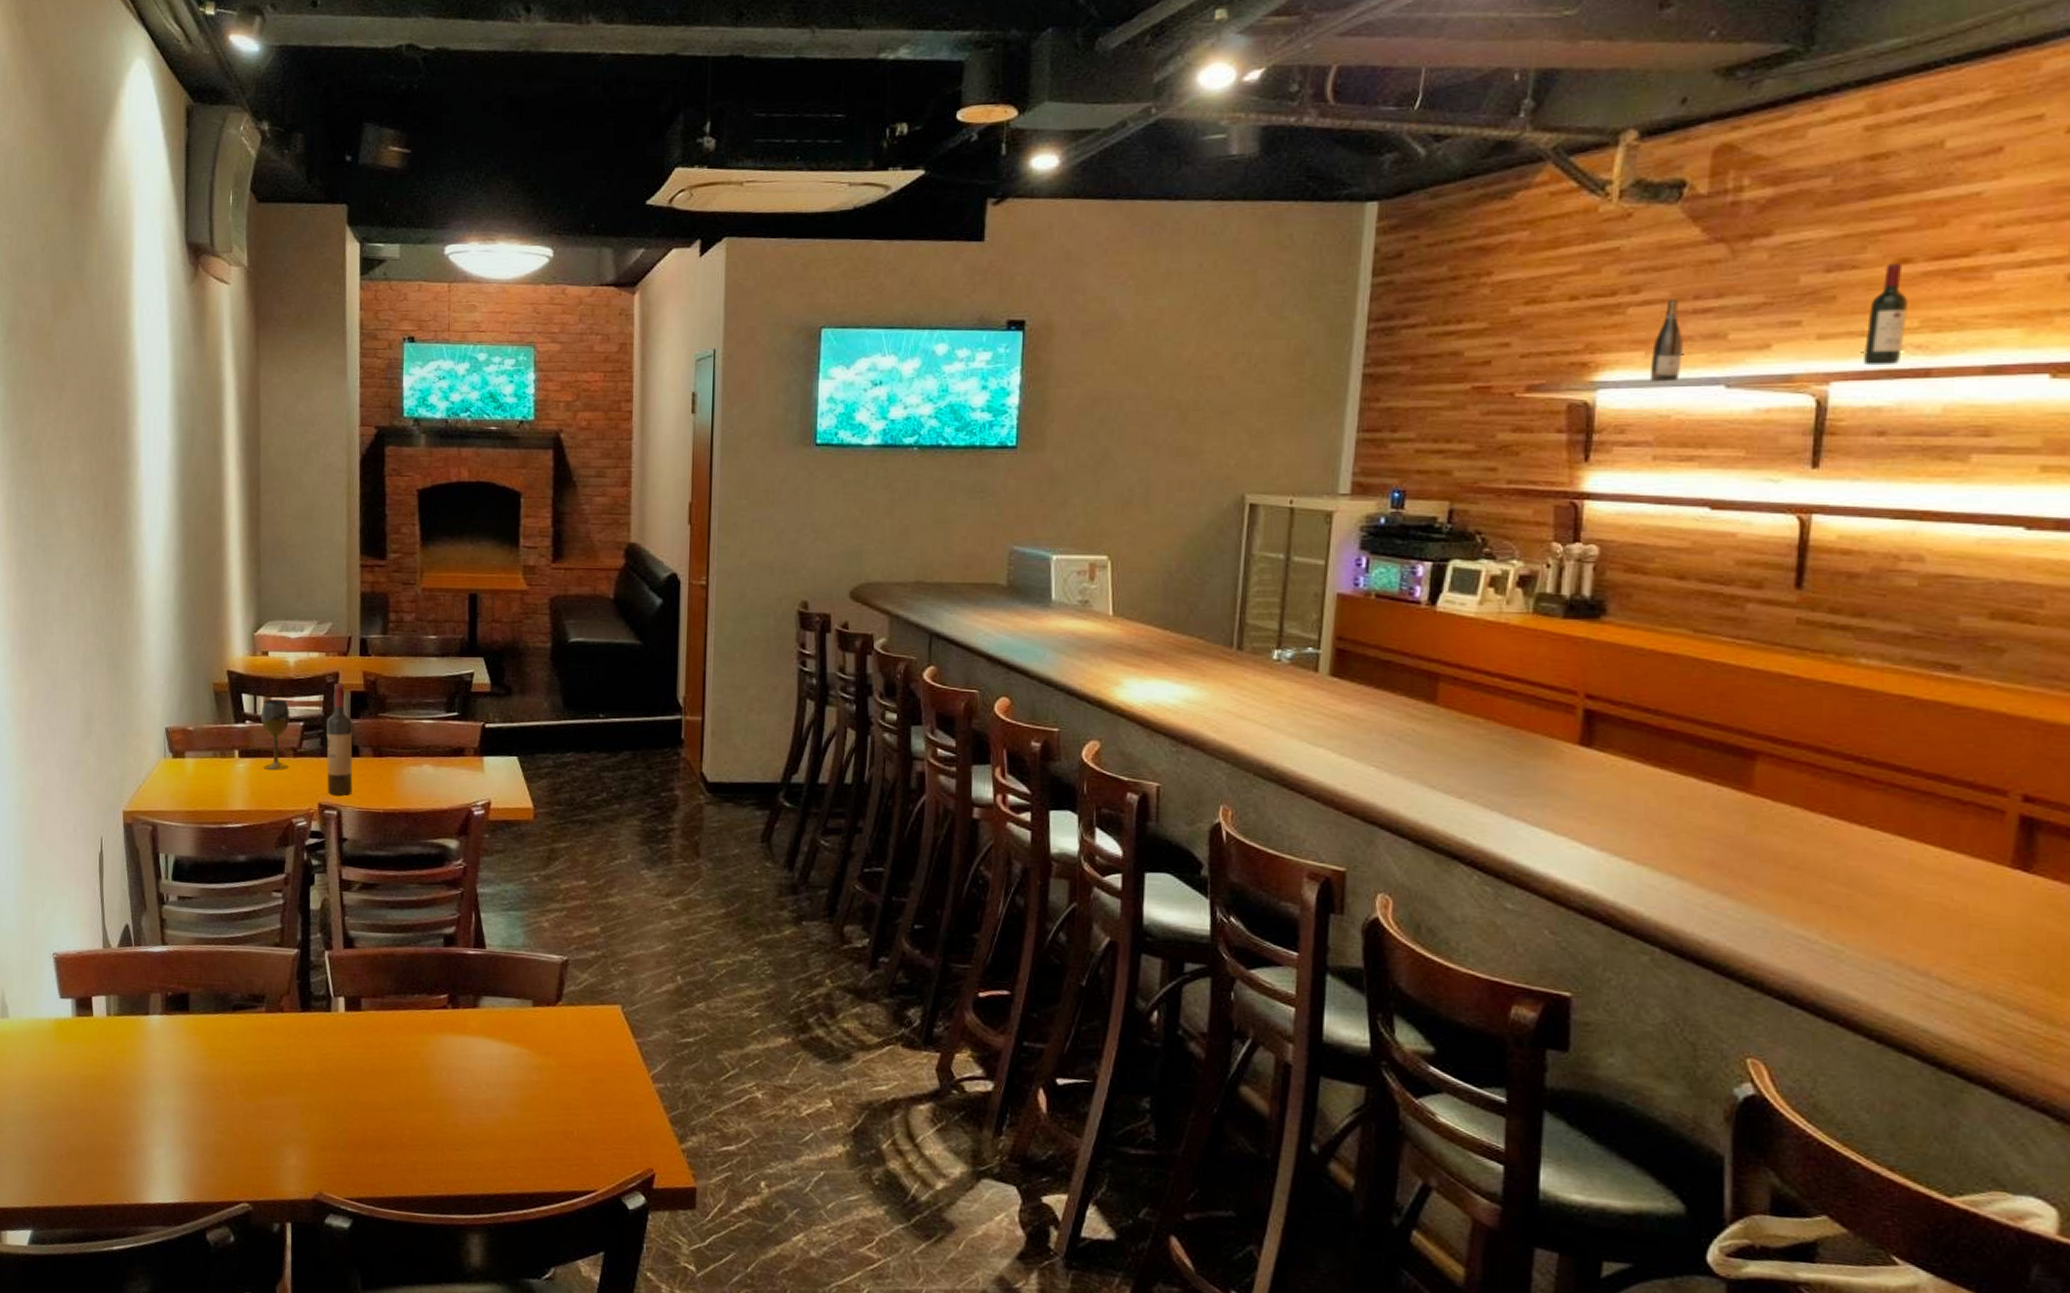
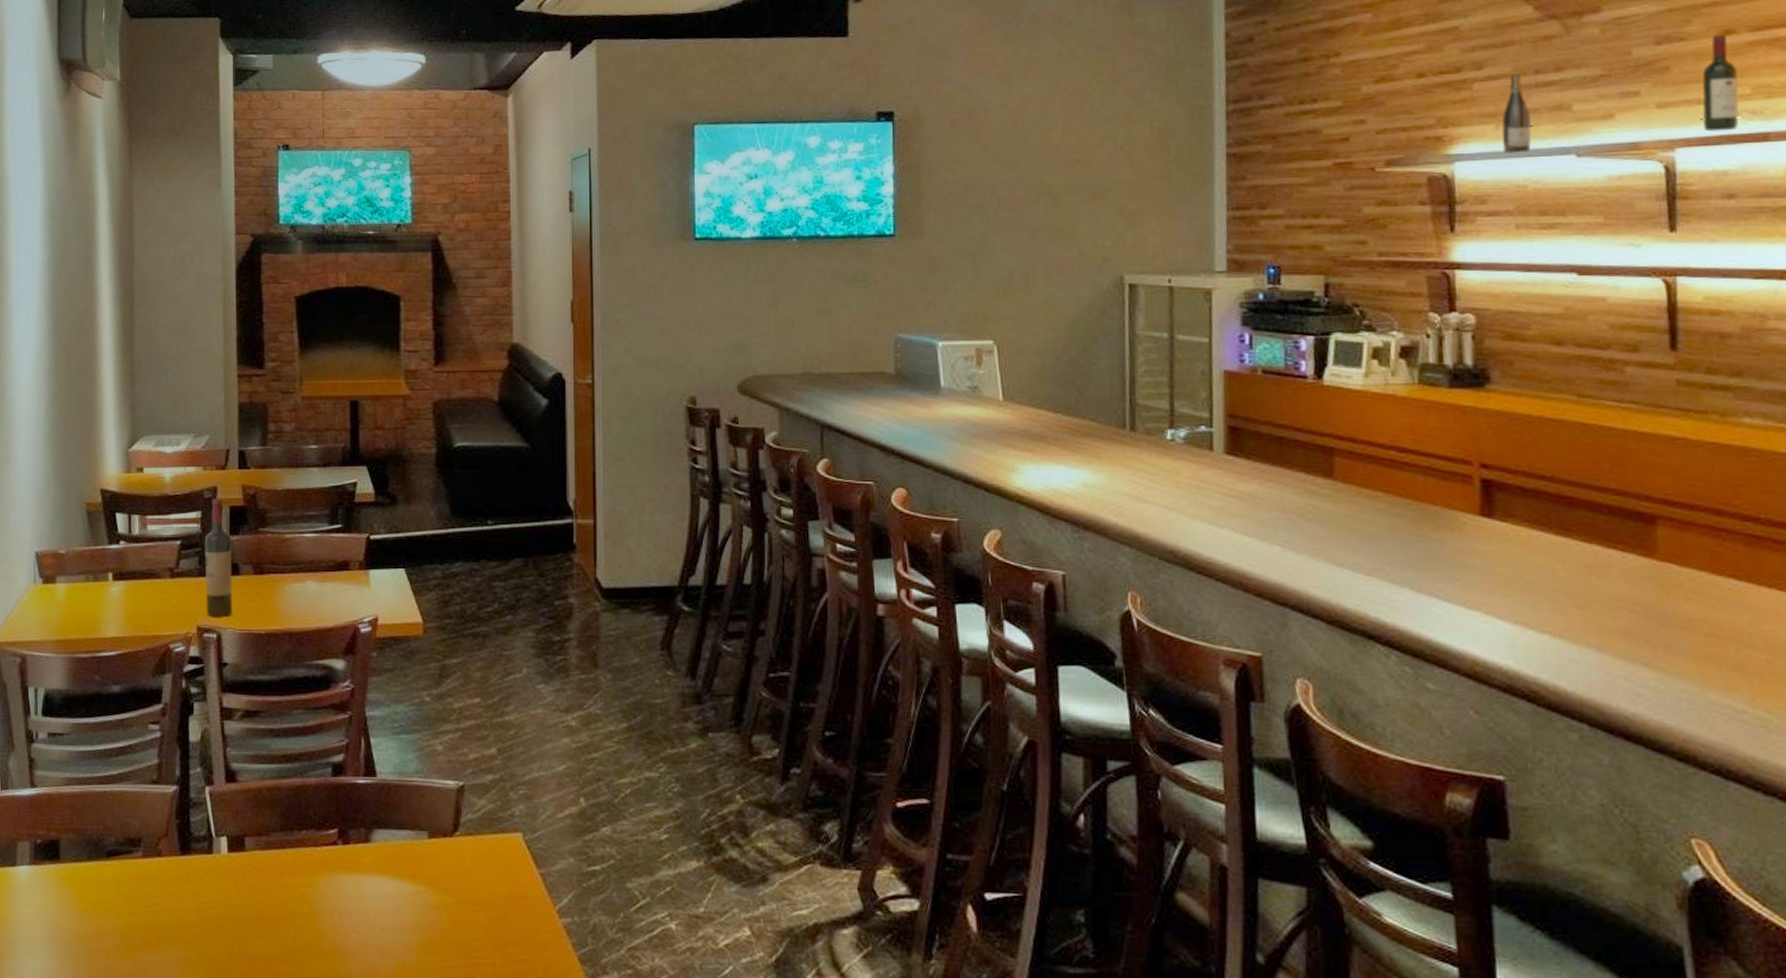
wine glass: present [260,699,290,771] -> none [135,517,167,594]

